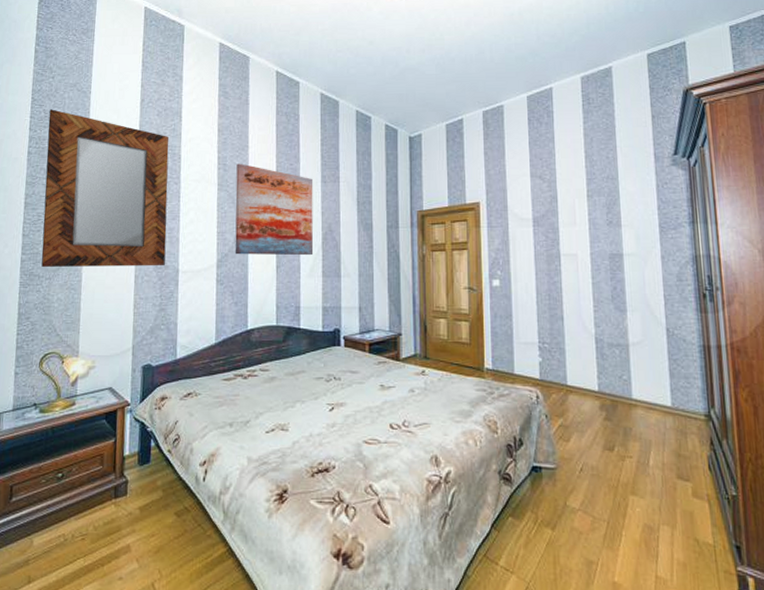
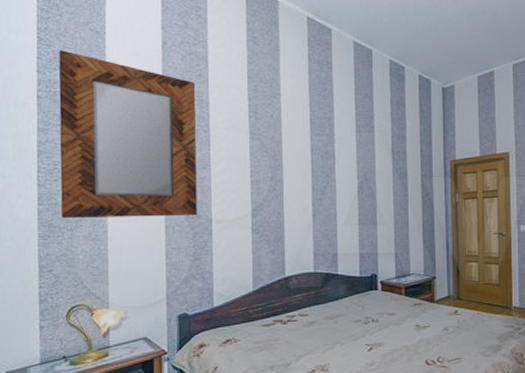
wall art: present [235,163,314,256] -> none [268,112,350,204]

